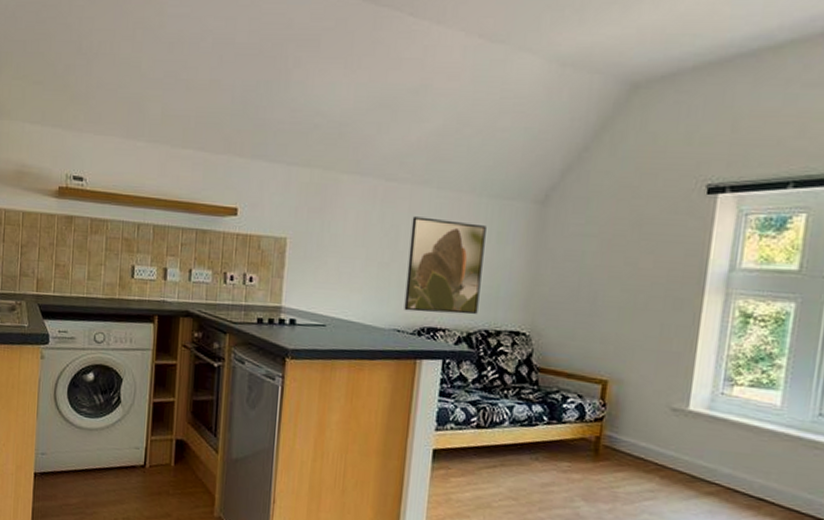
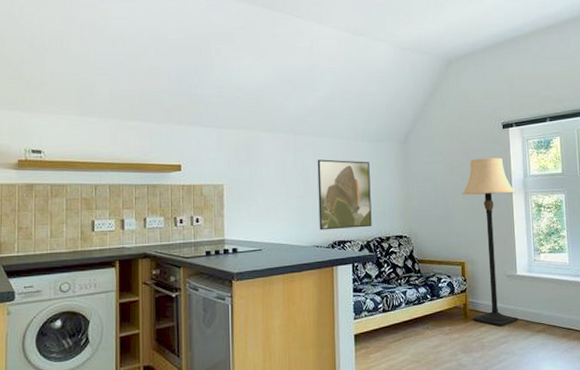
lamp: none [605,235,710,478] -> present [461,157,519,328]

